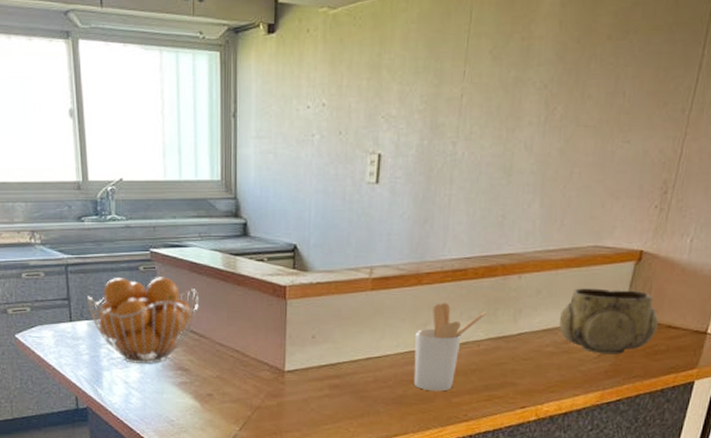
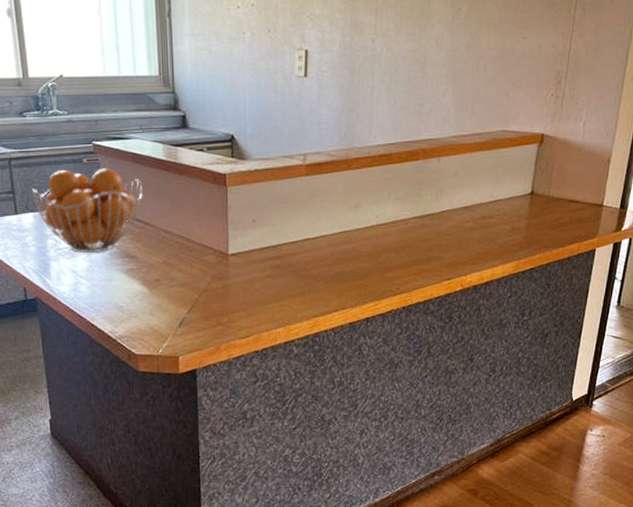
utensil holder: present [413,302,488,392] -> none [349,185,412,268]
decorative bowl: present [559,288,659,354] -> none [476,168,562,228]

